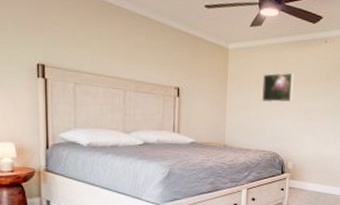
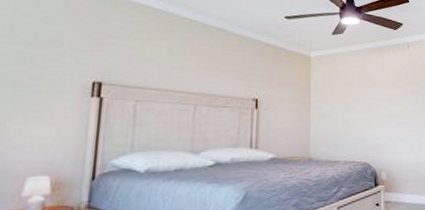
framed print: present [262,72,293,103] -> none [348,77,380,109]

